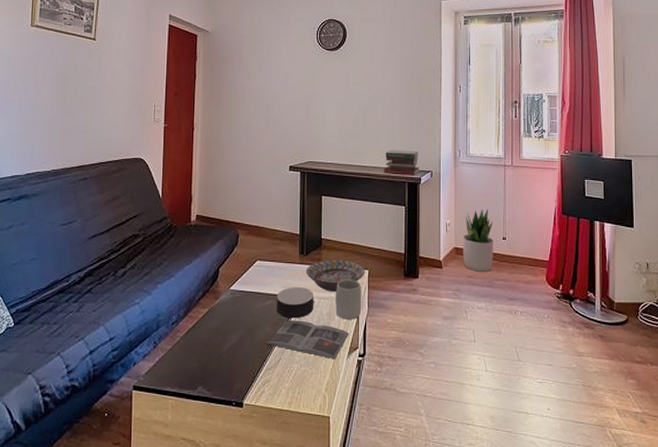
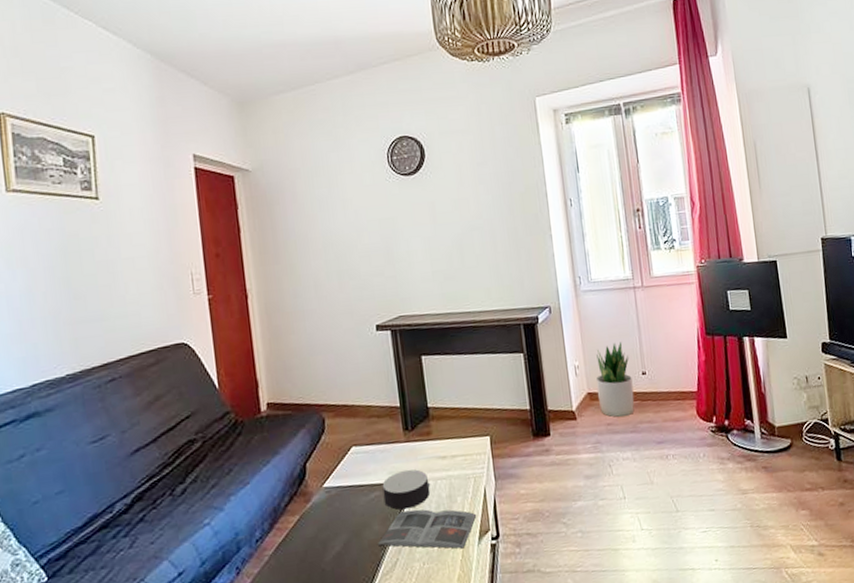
decorative bowl: present [305,260,366,293] -> none [413,428,487,470]
mug: present [336,279,362,319] -> none [453,450,488,500]
books: present [384,150,420,176] -> none [491,284,536,318]

